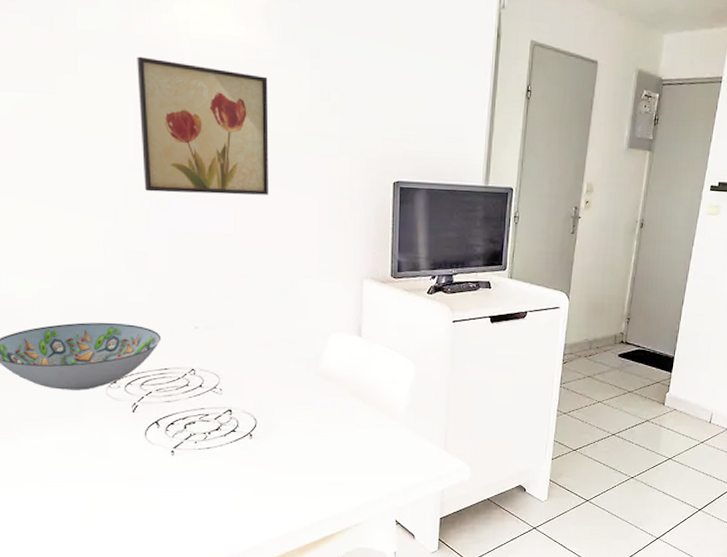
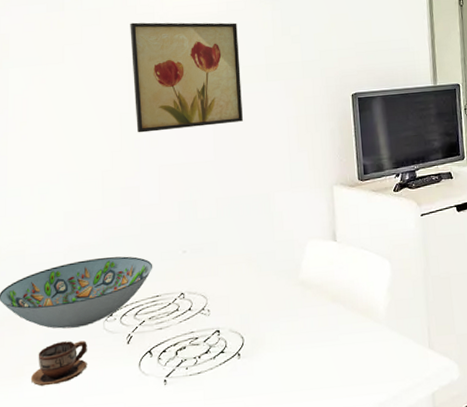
cup: none [27,402,89,444] -> present [30,341,87,387]

